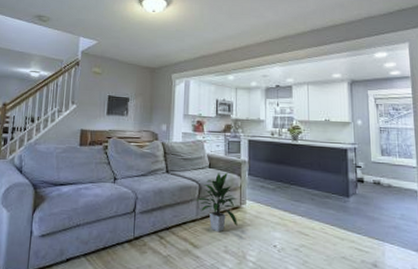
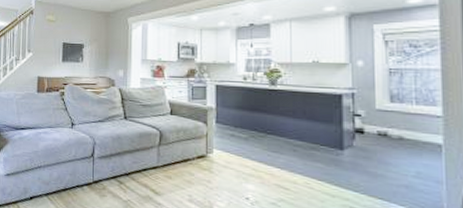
indoor plant: present [196,172,238,233] -> none [157,119,203,181]

